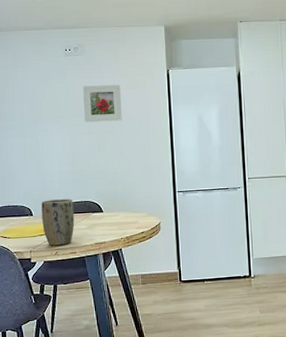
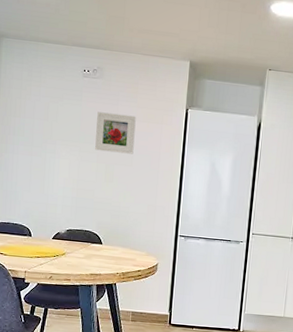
plant pot: present [41,199,75,246] -> none [40,223,74,271]

